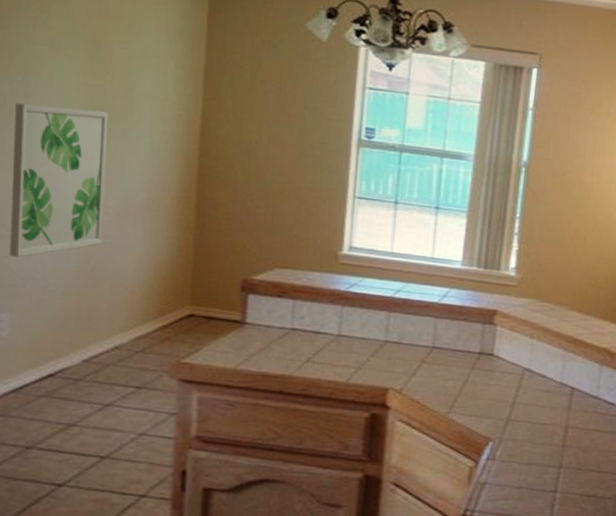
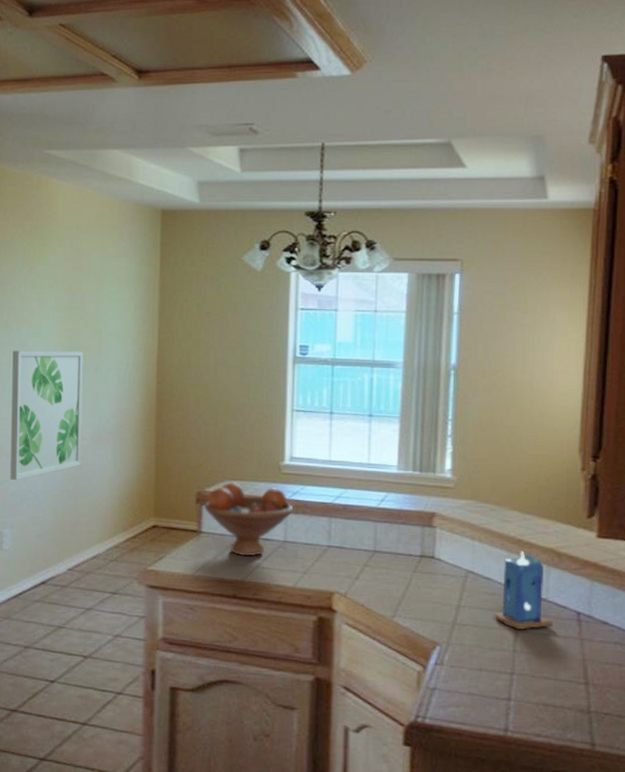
fruit bowl: none [249,270,351,351] -> present [203,482,294,557]
candle: none [547,350,602,426] -> present [494,550,553,630]

